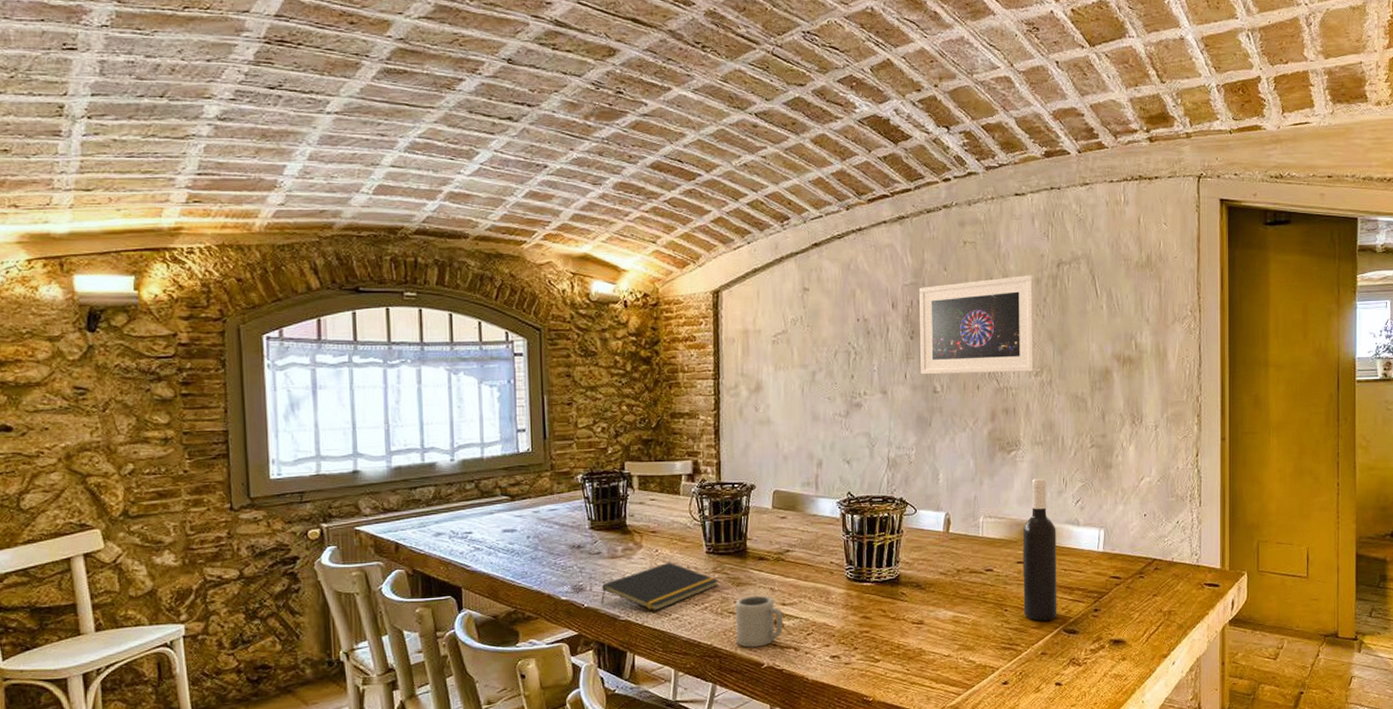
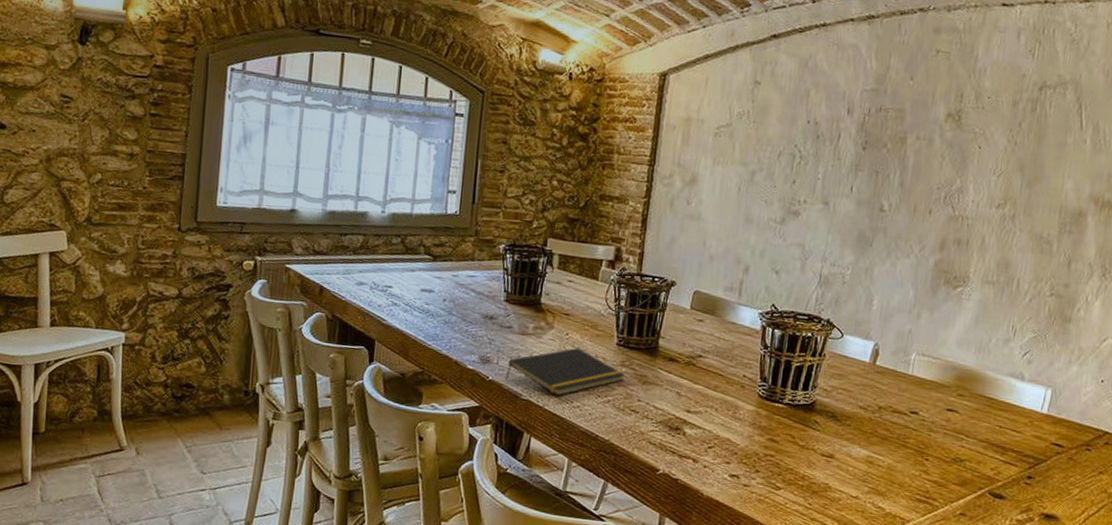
cup: present [735,595,783,648] -> none [634,396,687,452]
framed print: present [919,274,1036,375] -> none [869,94,1012,203]
wine bottle: present [1022,478,1057,621] -> none [946,320,997,480]

